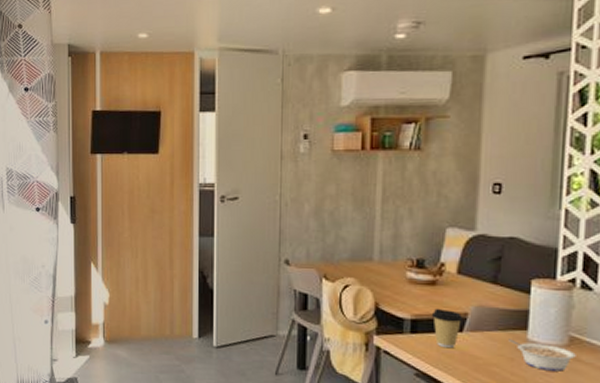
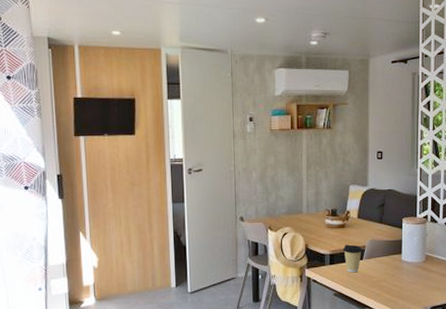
legume: present [508,339,576,372] -> none [391,261,430,281]

